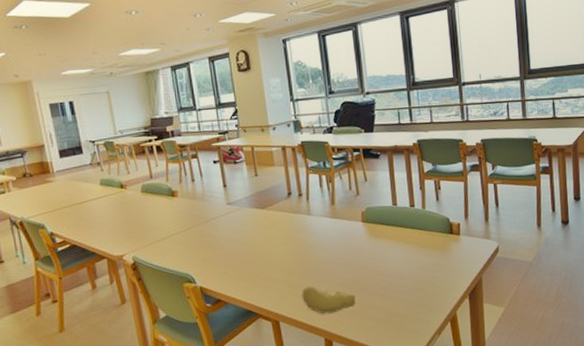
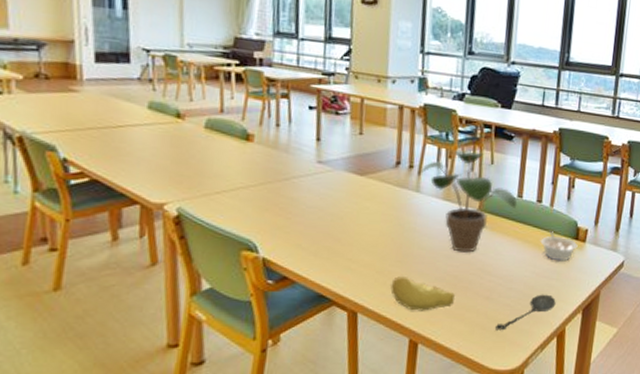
potted plant: none [307,173,394,260] -> present [419,150,518,253]
spoon: none [395,285,444,323] -> present [495,294,556,331]
legume: none [419,230,454,255] -> present [540,231,578,261]

